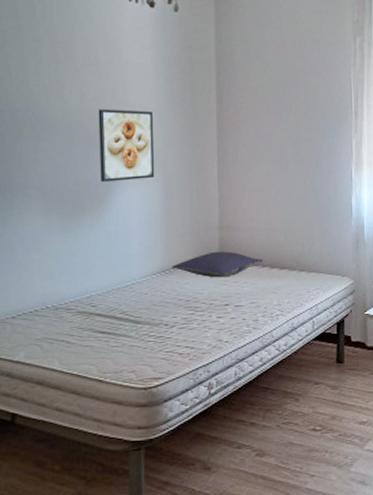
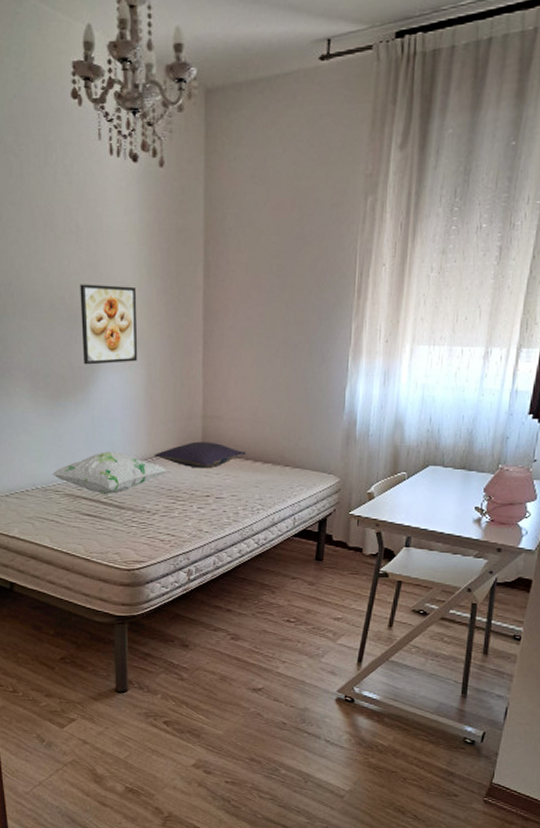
decorative pillow: none [64,265,187,310] -> present [52,451,169,495]

